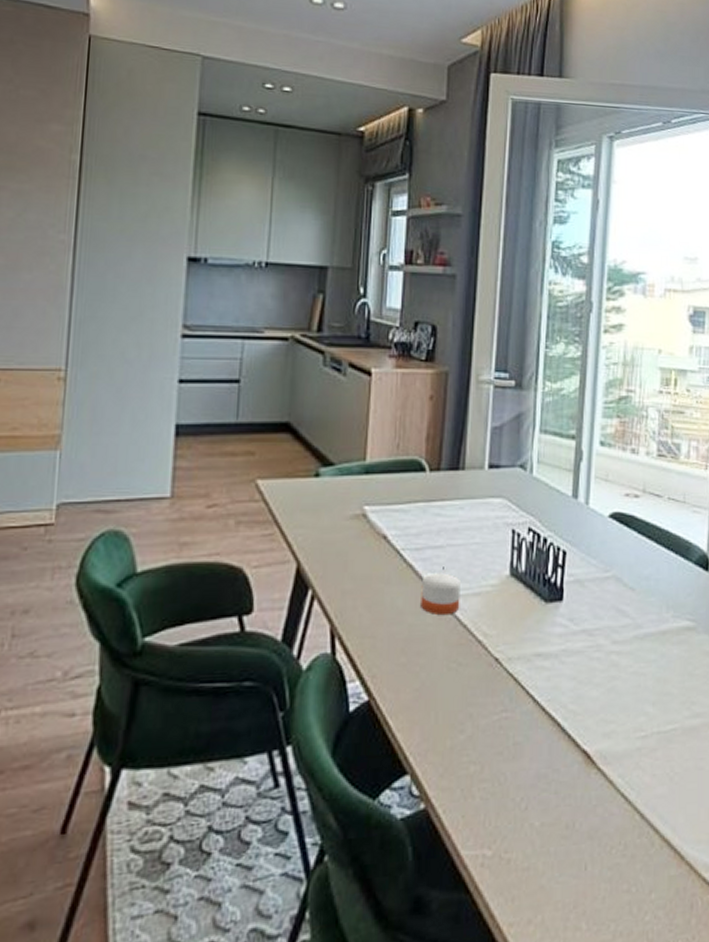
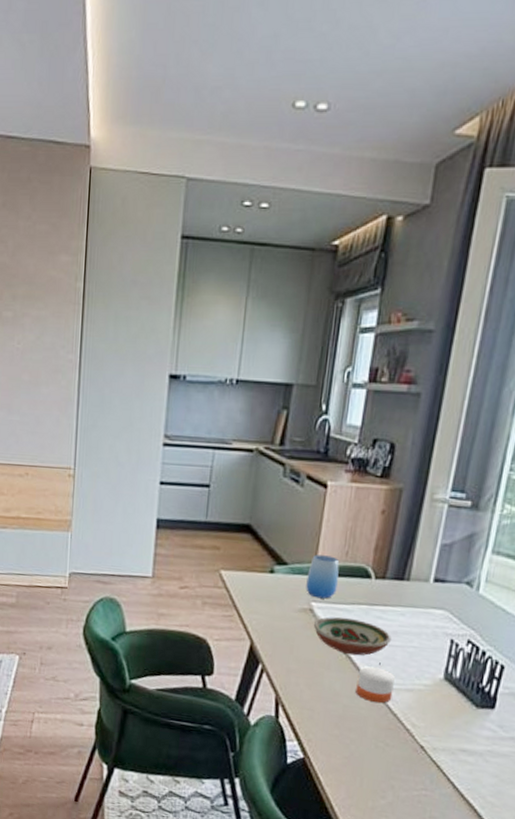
cup: none [357,450,391,500] -> present [306,554,340,599]
decorative bowl: none [368,519,452,563] -> present [313,617,391,656]

